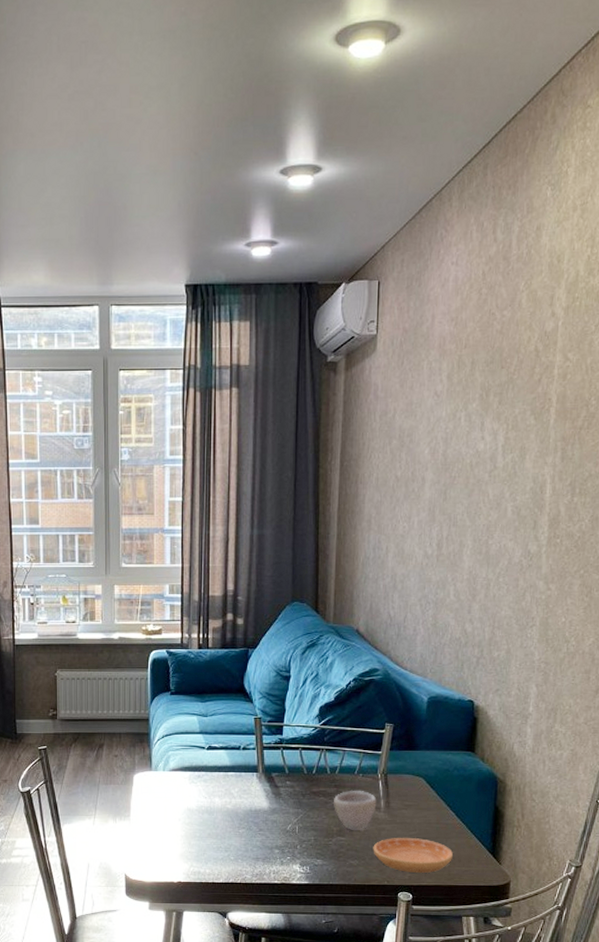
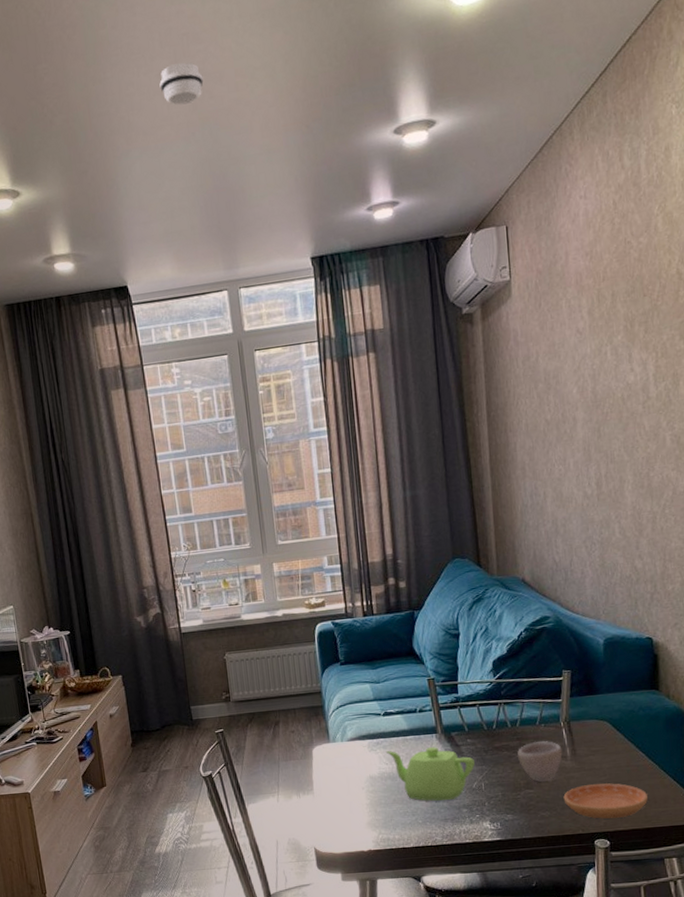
smoke detector: none [53,70,97,114] -> present [159,62,204,106]
teapot: none [205,785,291,840] -> present [385,747,475,801]

